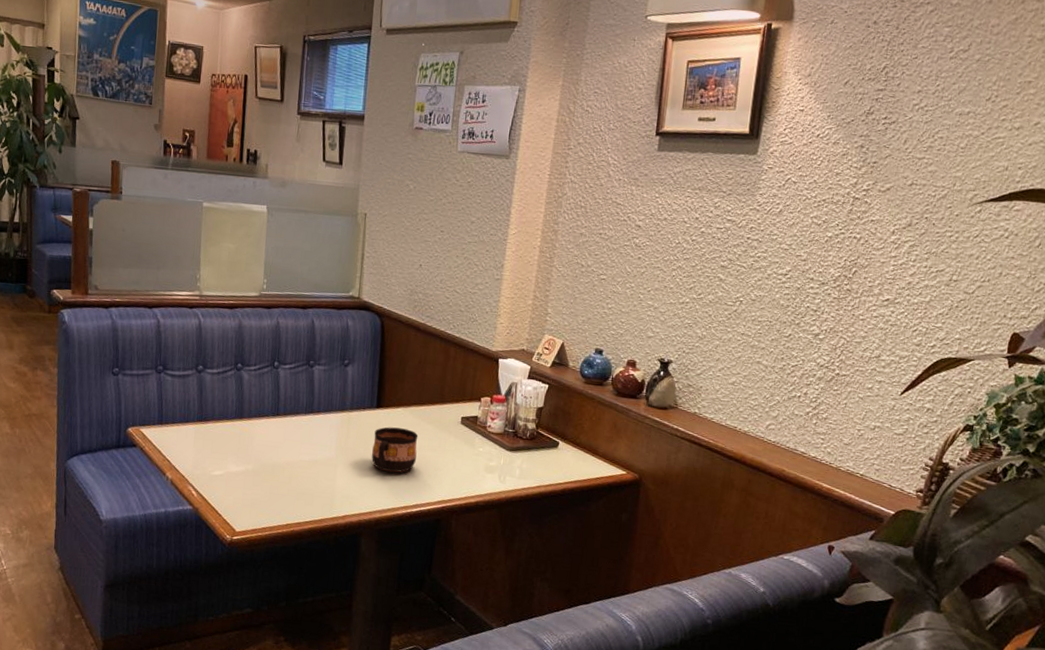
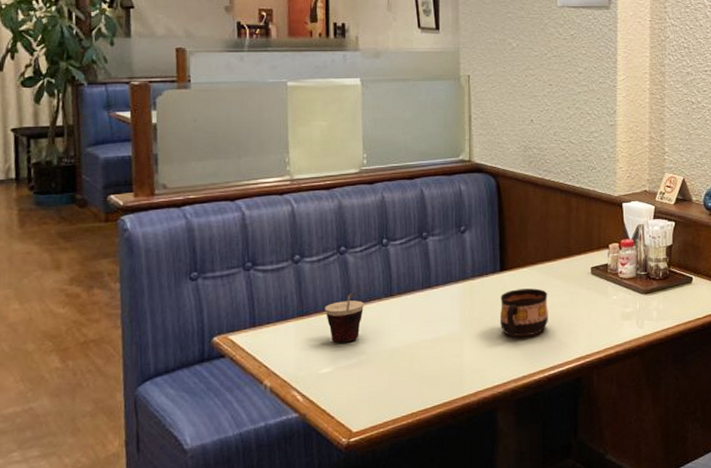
cup: none [220,407,254,451] -> present [325,293,364,343]

